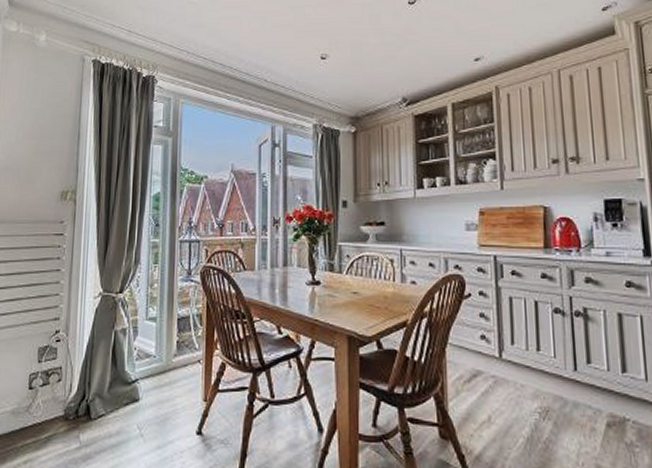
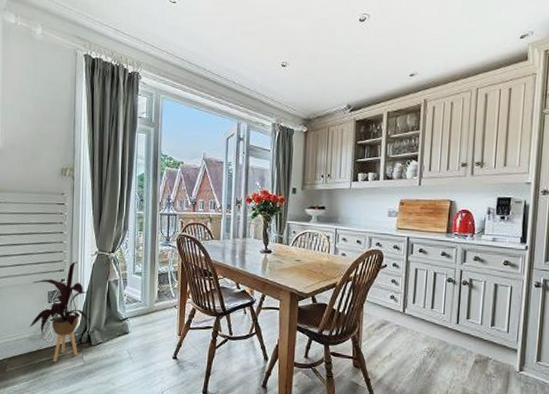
house plant: none [13,306,88,445] -> present [29,261,88,362]

